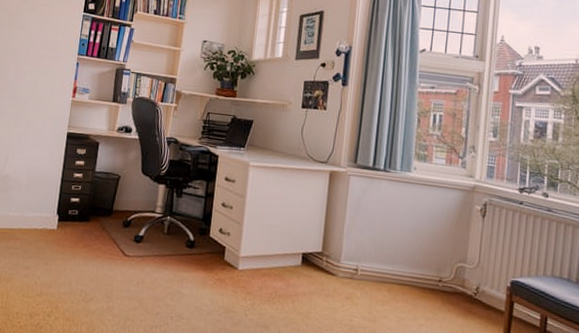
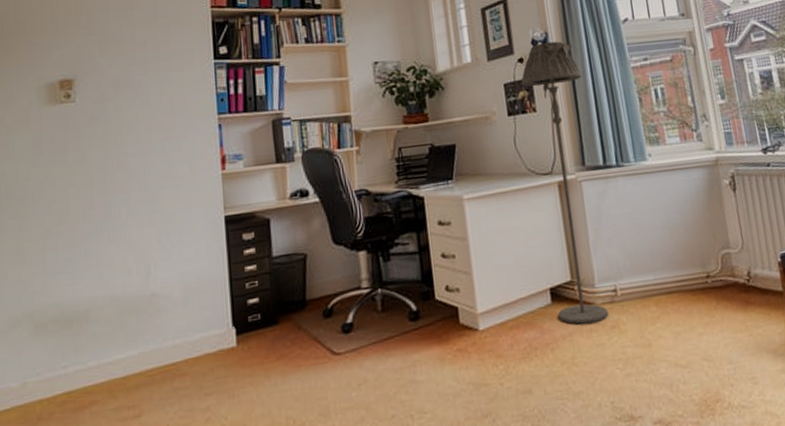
floor lamp: none [304,54,373,291] -> present [521,41,608,324]

